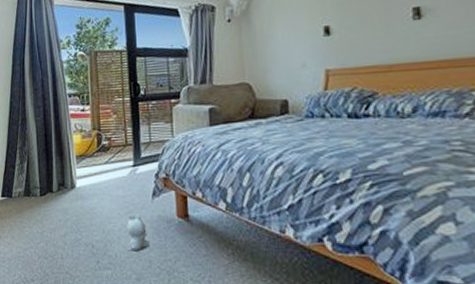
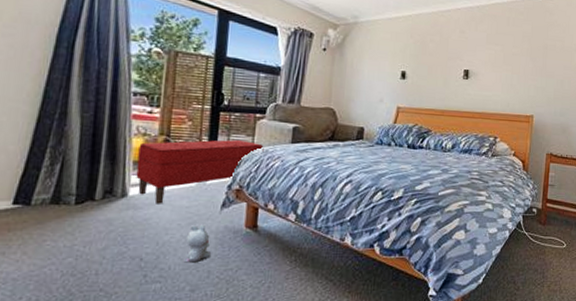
bench: none [78,127,184,194] -> present [136,139,264,204]

